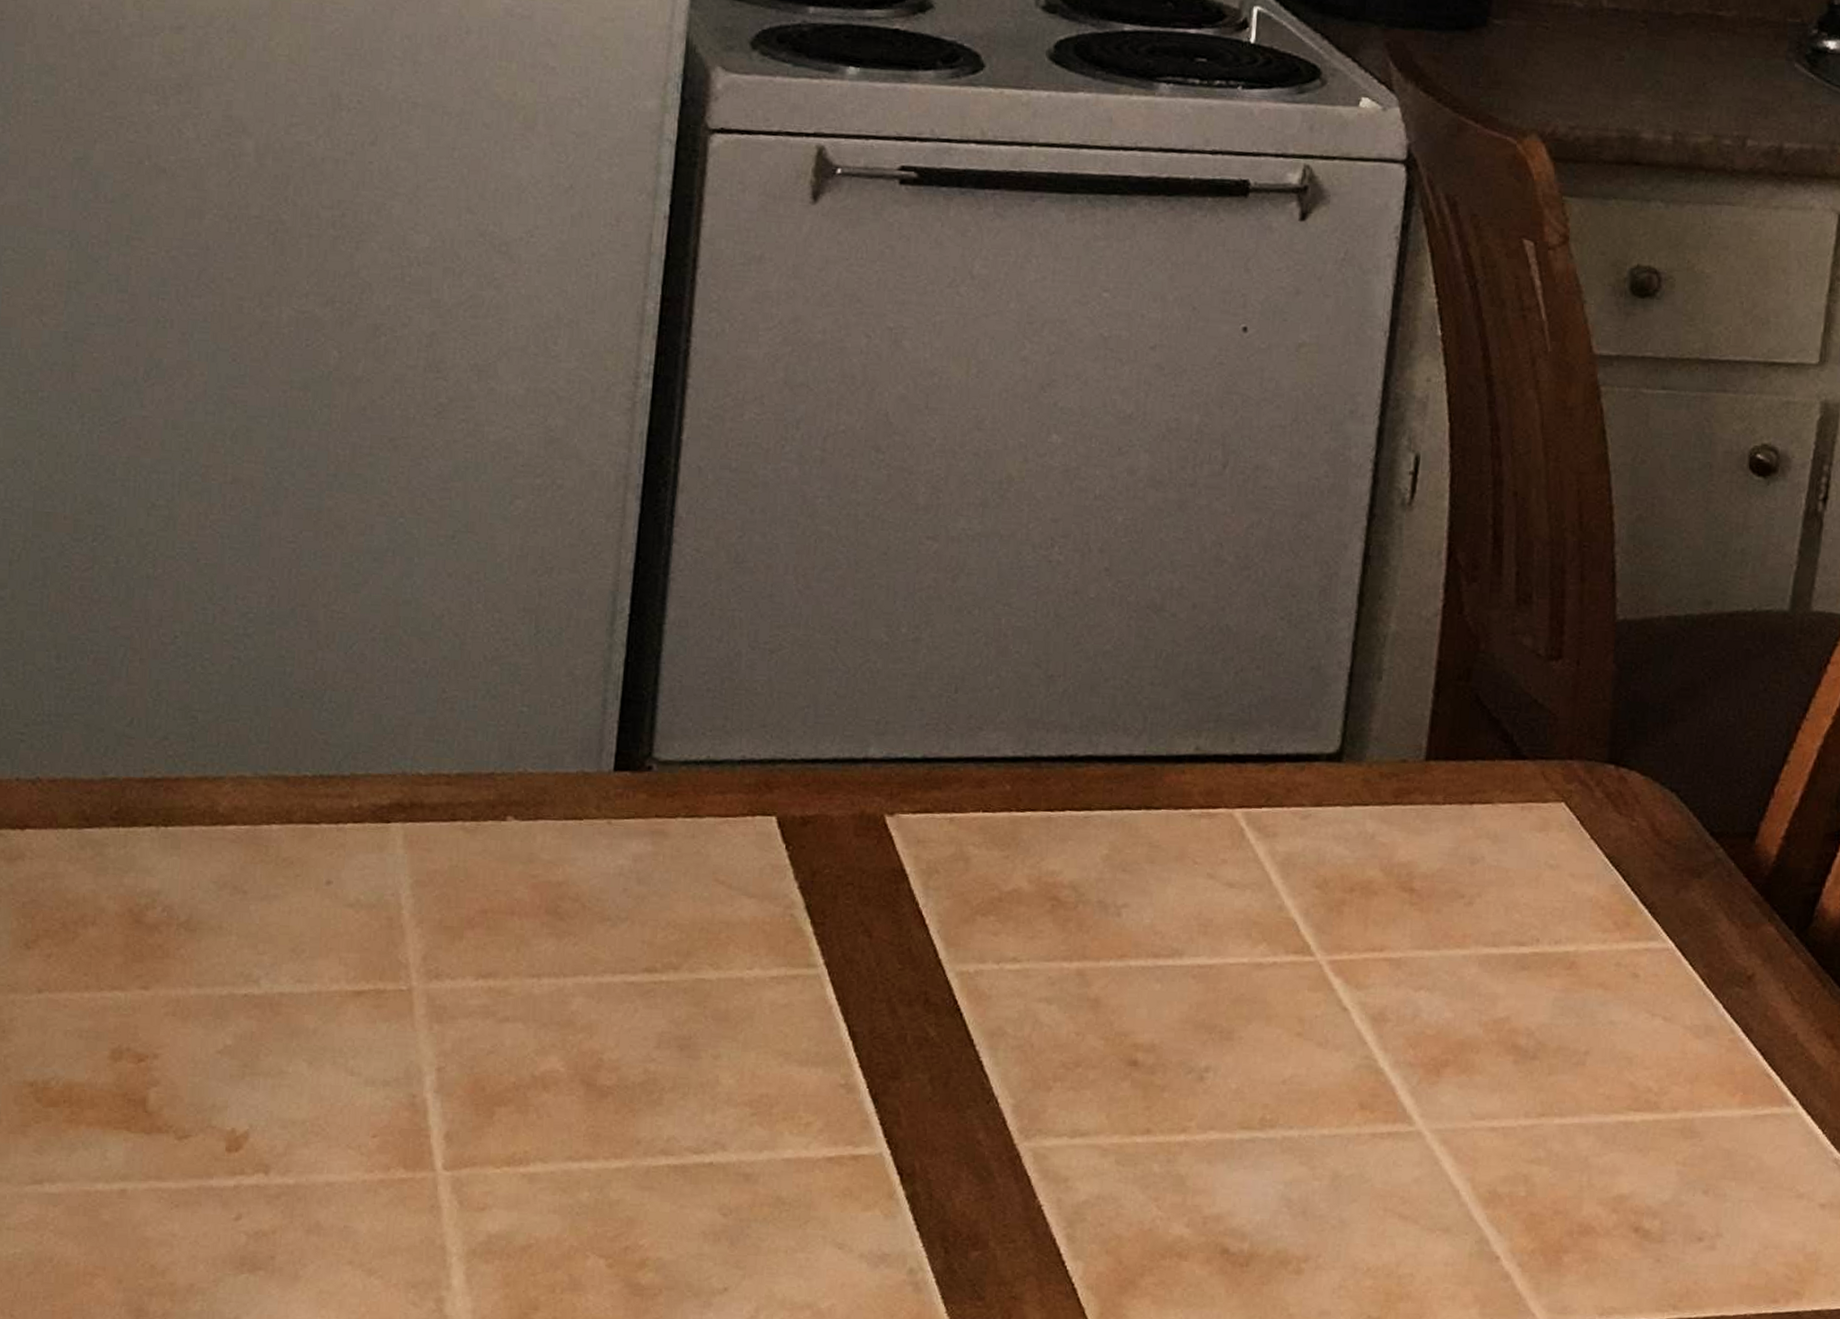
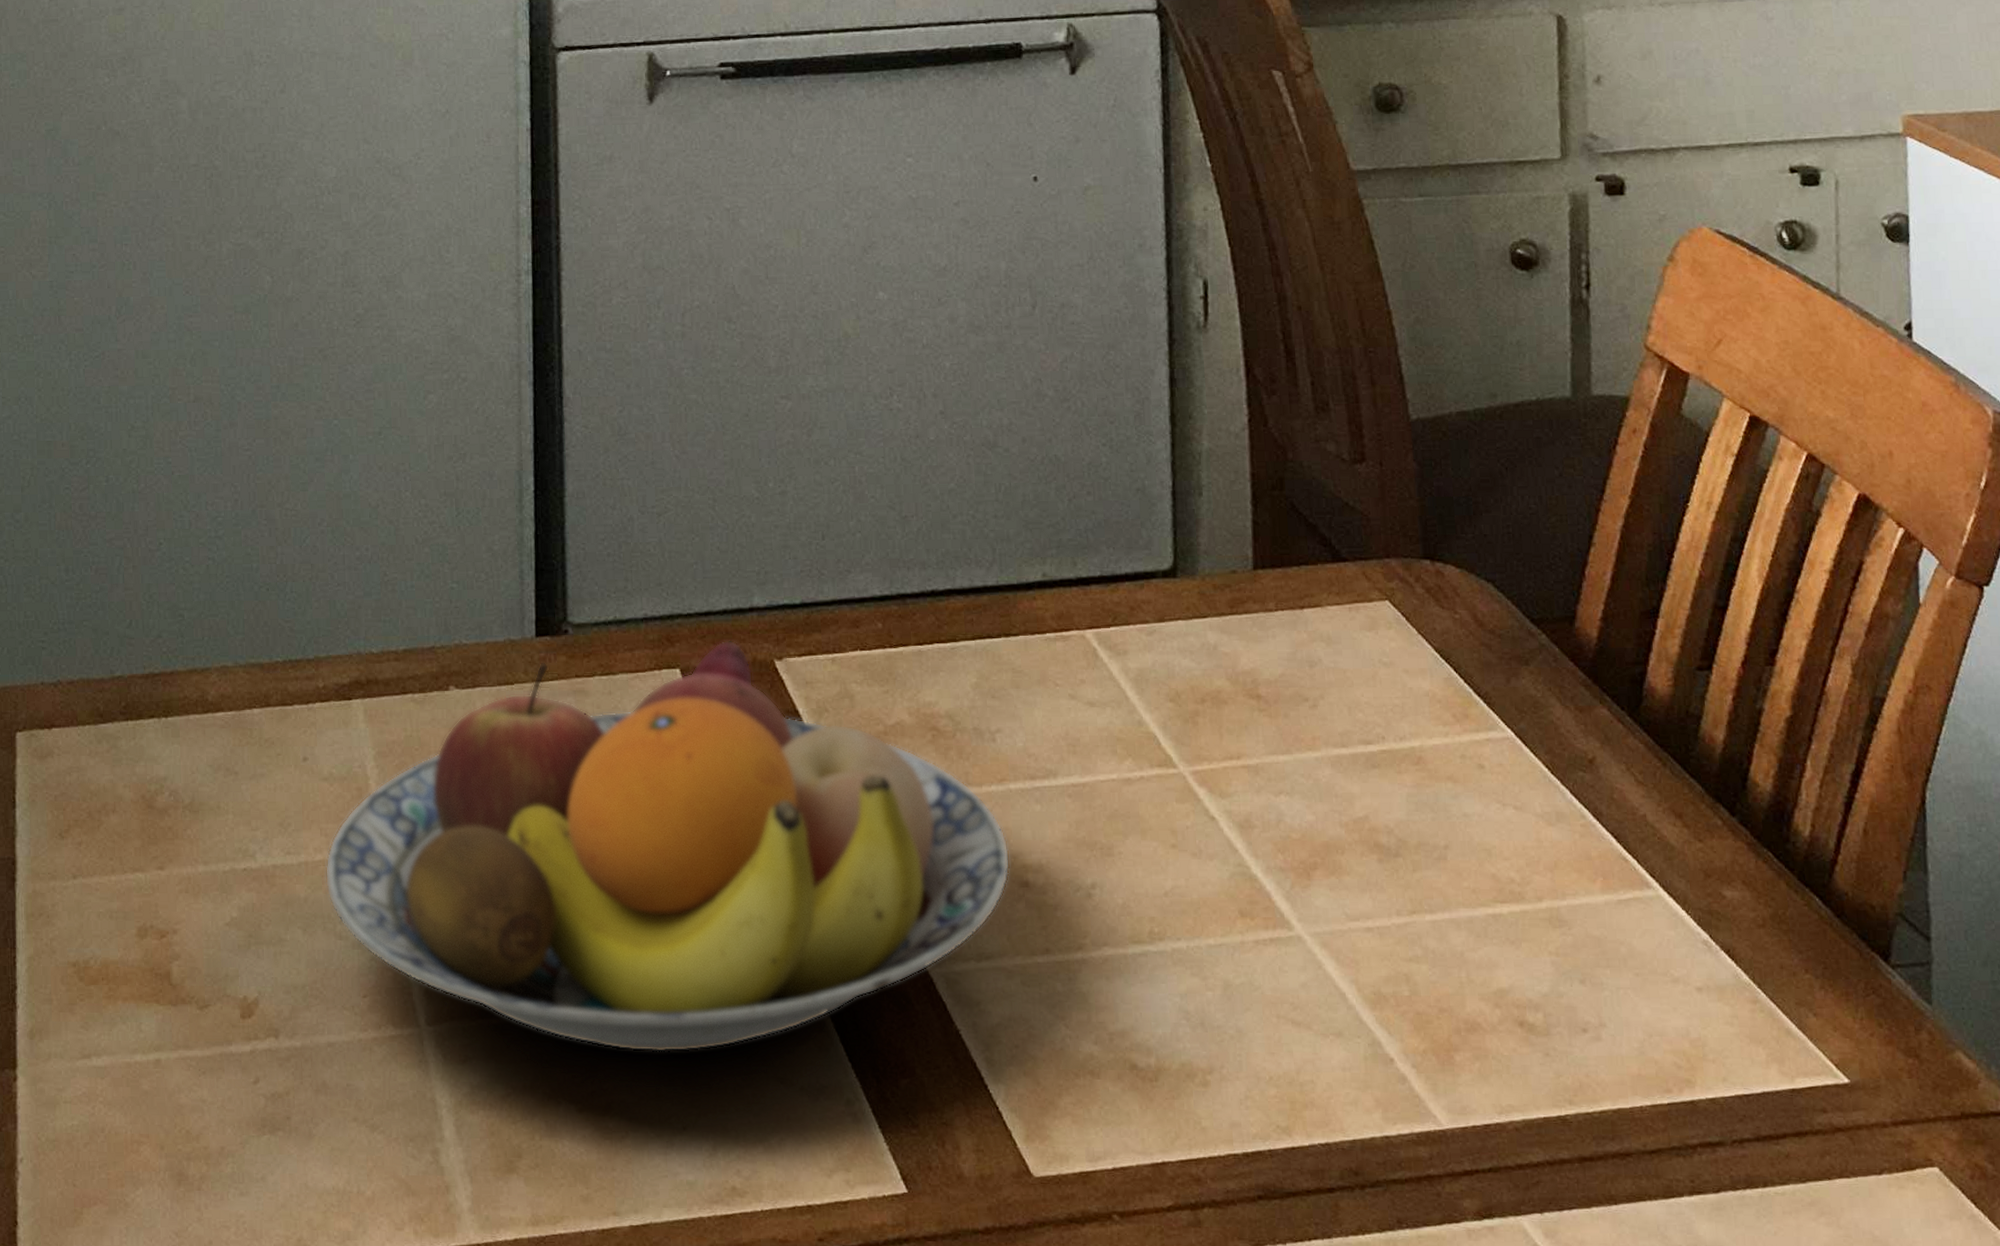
fruit bowl: none [339,790,1121,1213] -> present [325,640,1011,1053]

